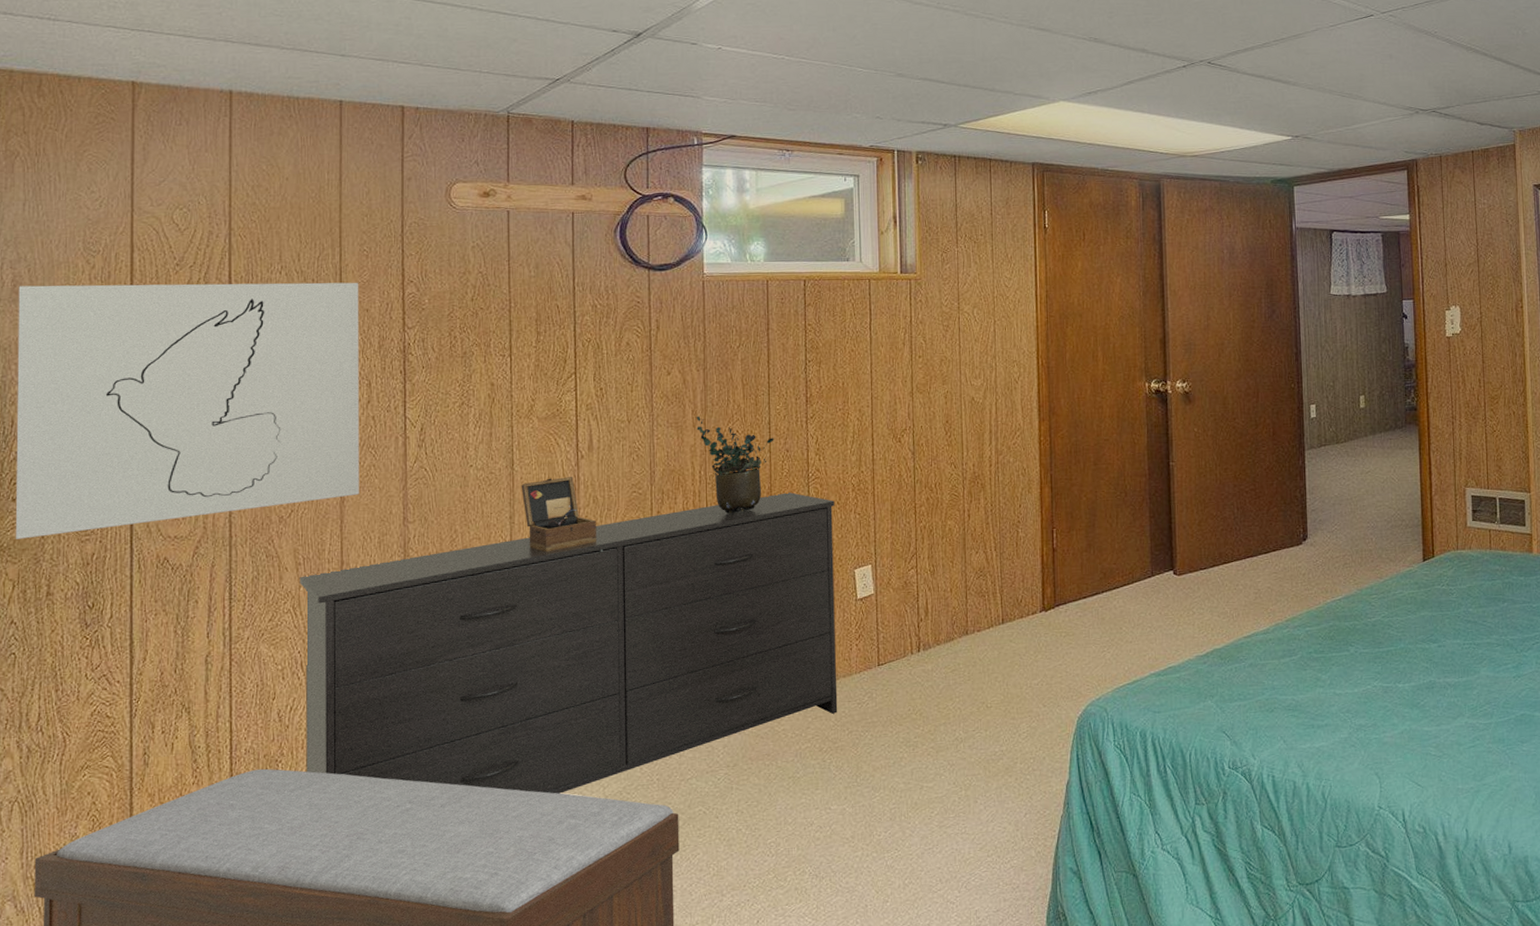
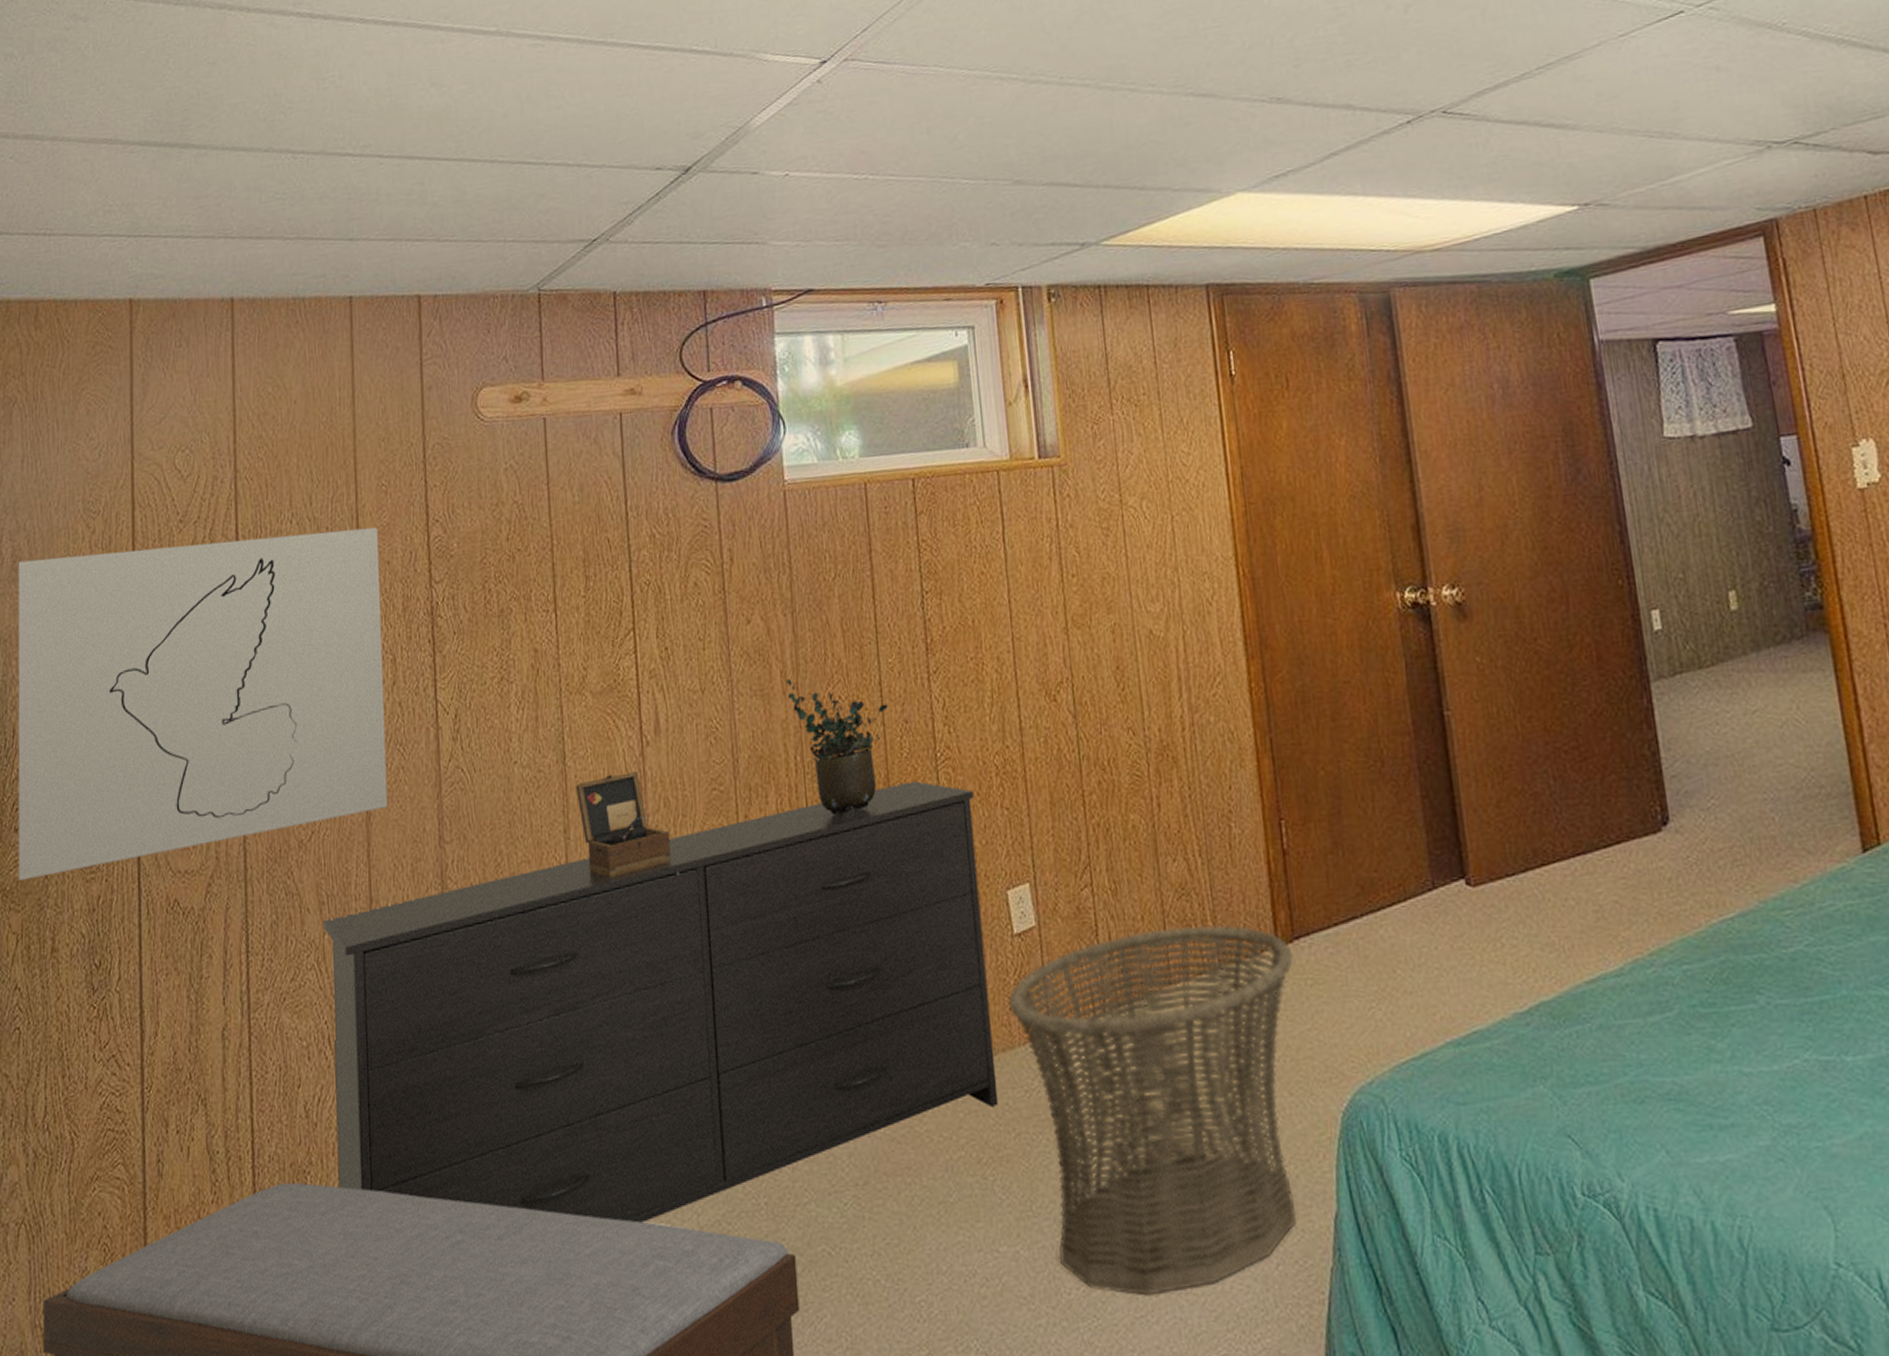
basket: none [850,596,1054,836] -> present [1008,925,1297,1296]

